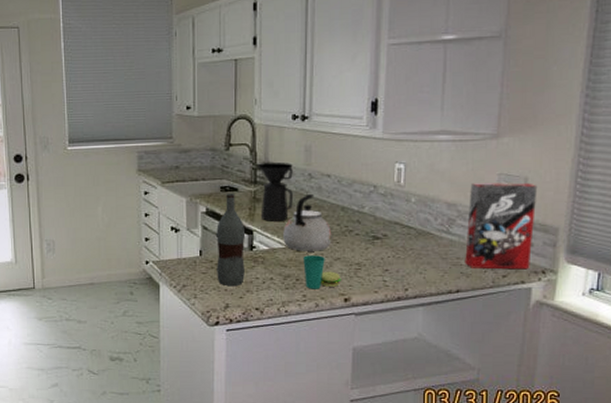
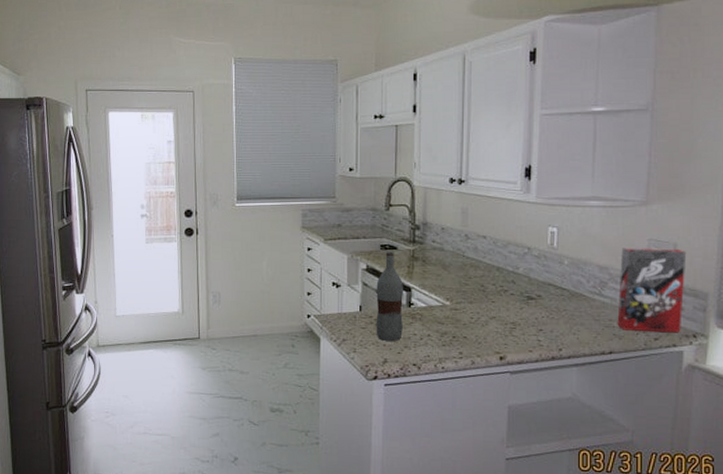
coffee maker: present [258,163,293,221] -> none [416,223,450,280]
kettle: present [283,193,332,251] -> none [440,253,488,310]
cup: present [303,255,341,289] -> none [460,313,497,347]

